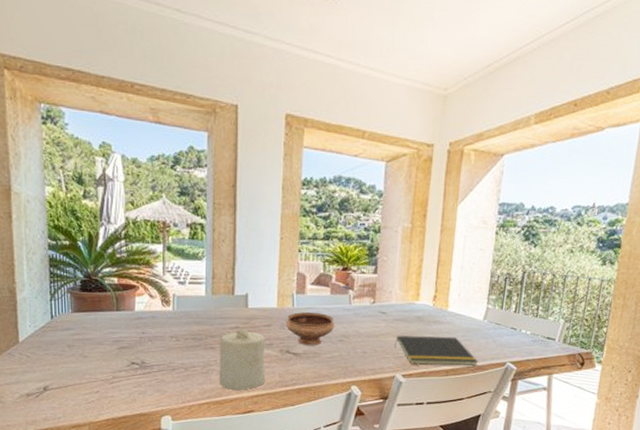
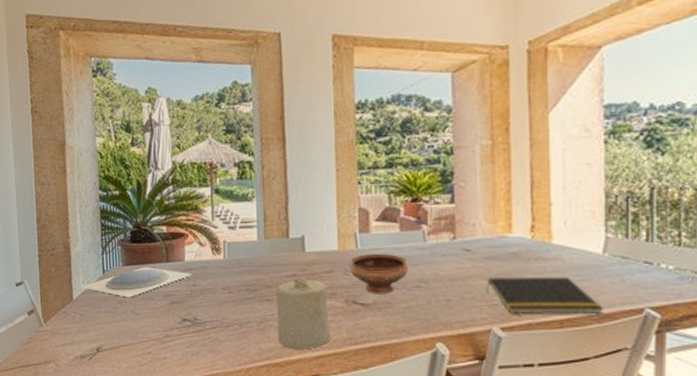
plate: none [27,314,142,342] -> present [80,267,193,298]

